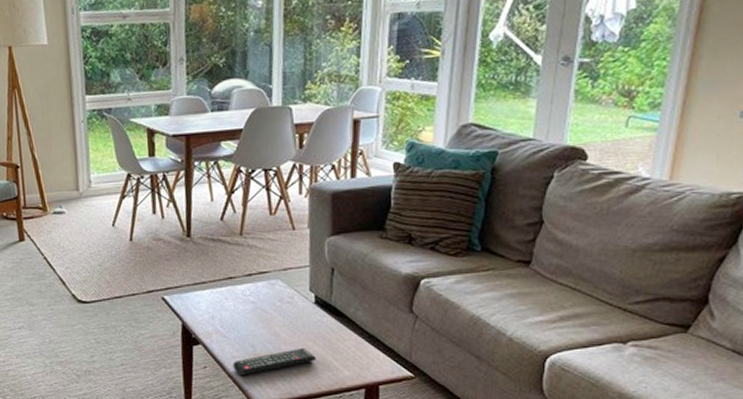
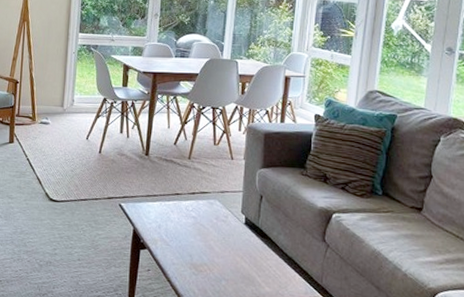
remote control: present [233,348,317,375] -> none [172,262,243,282]

